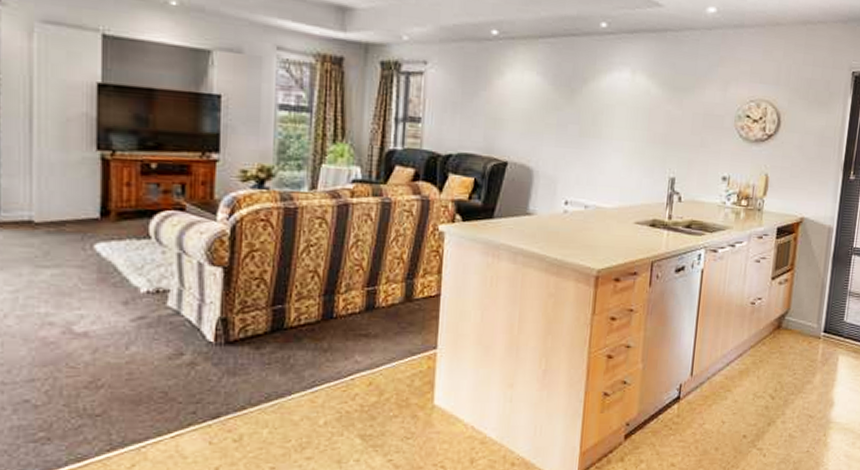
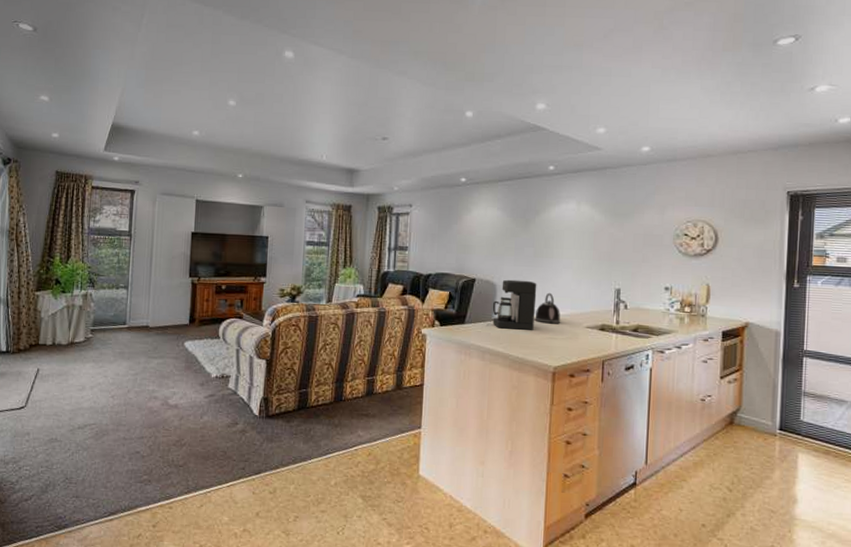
coffee maker: none [527,163,582,227] -> present [492,279,537,330]
kettle: none [577,180,608,219] -> present [534,292,561,324]

